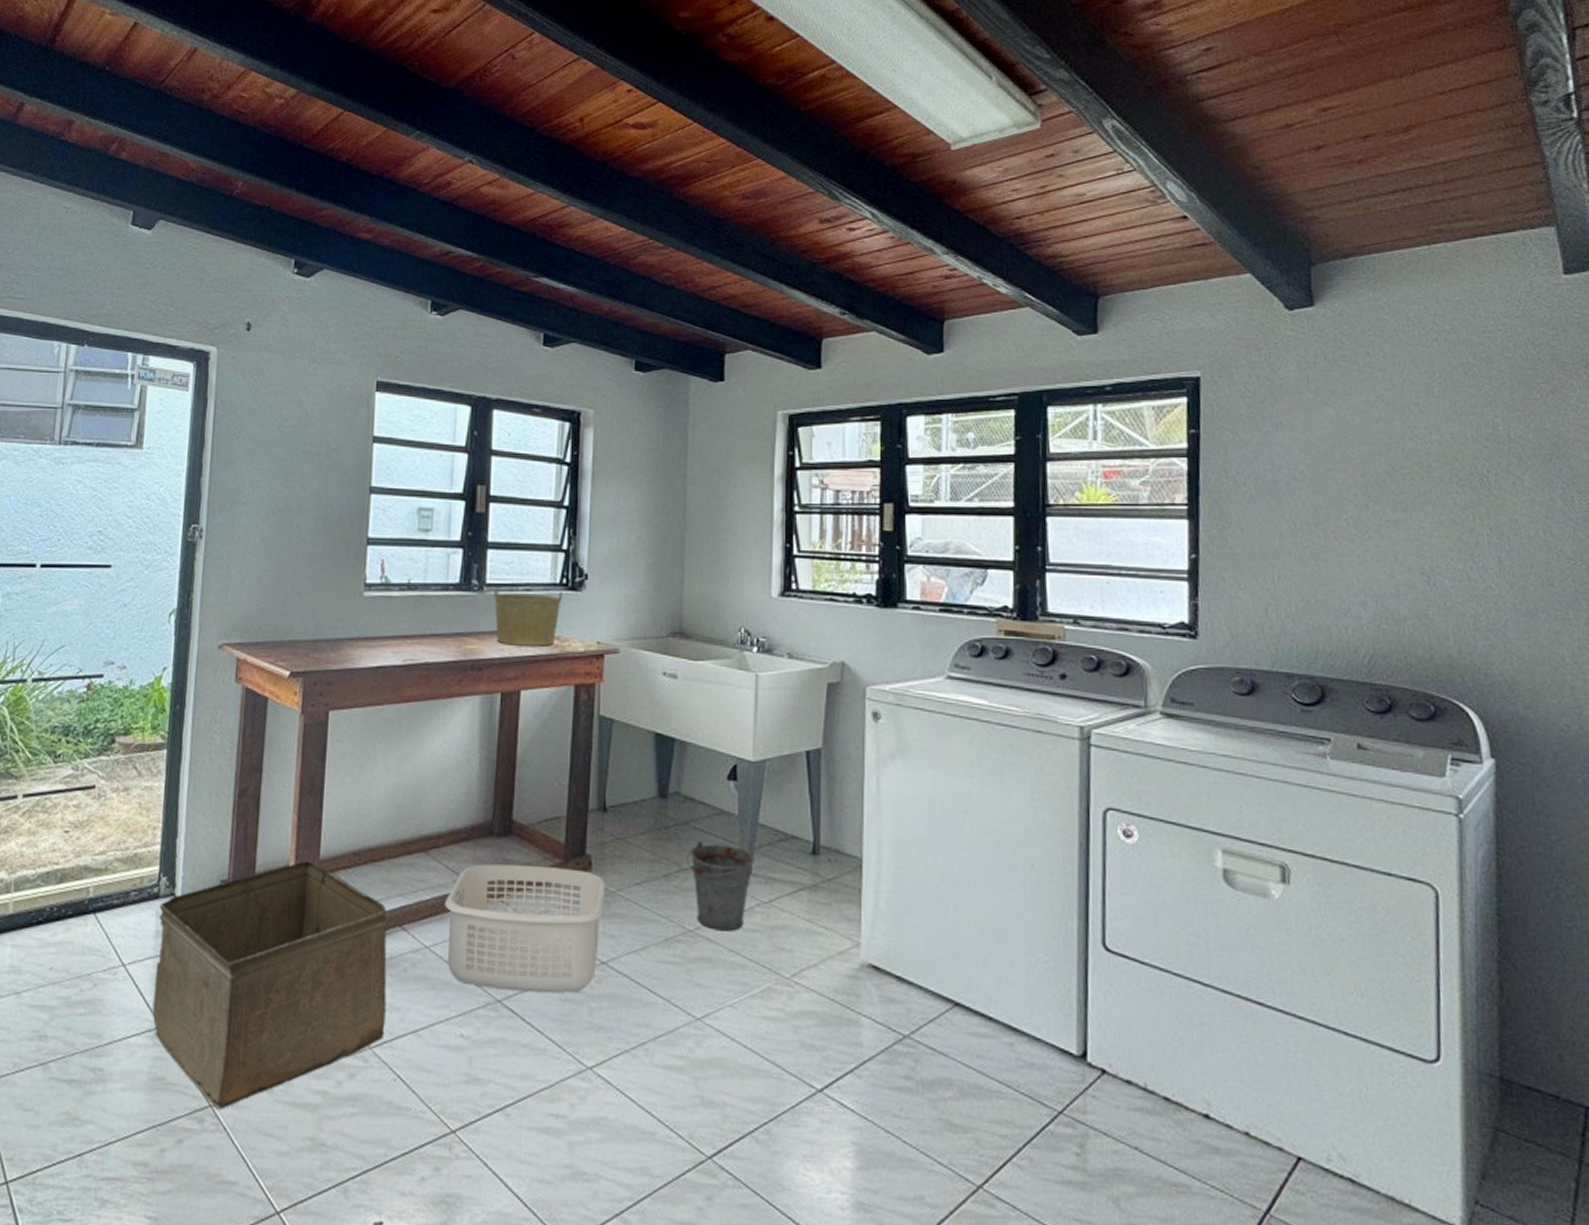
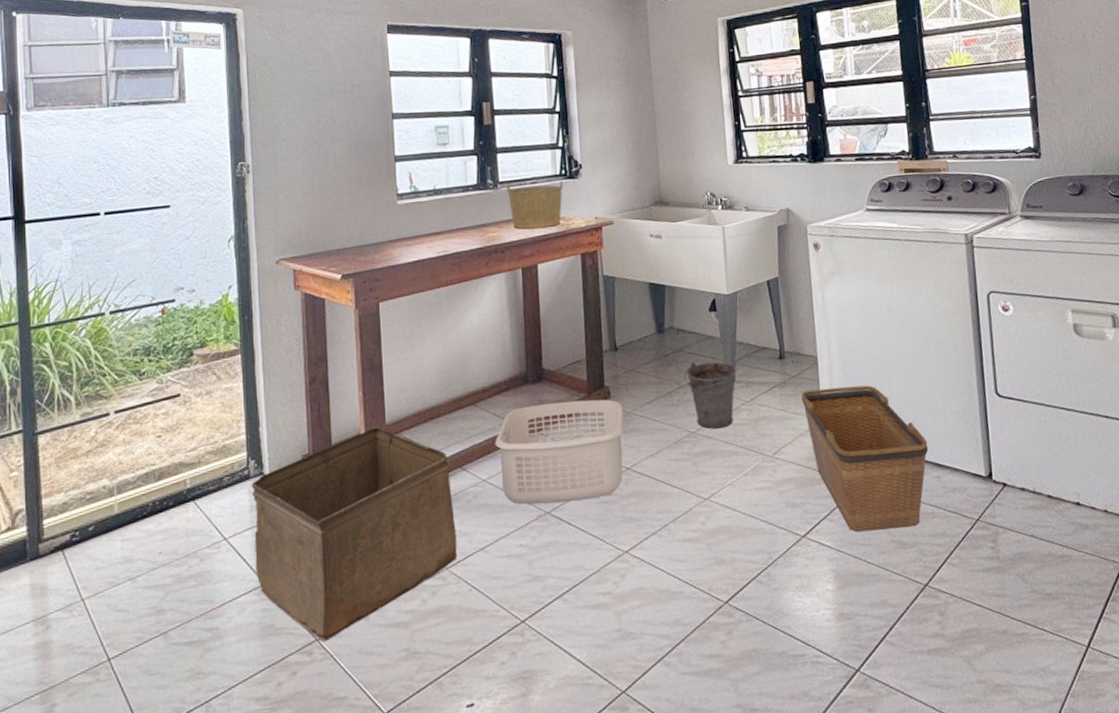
bicycle basket: none [836,900,1001,1104] -> present [801,385,929,532]

